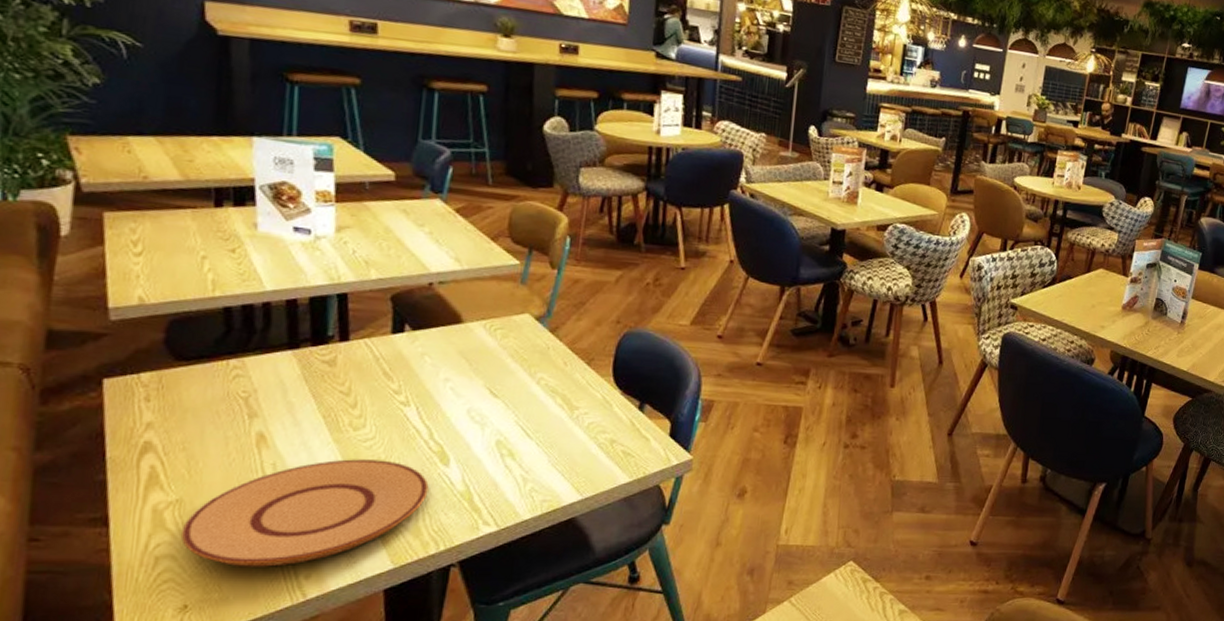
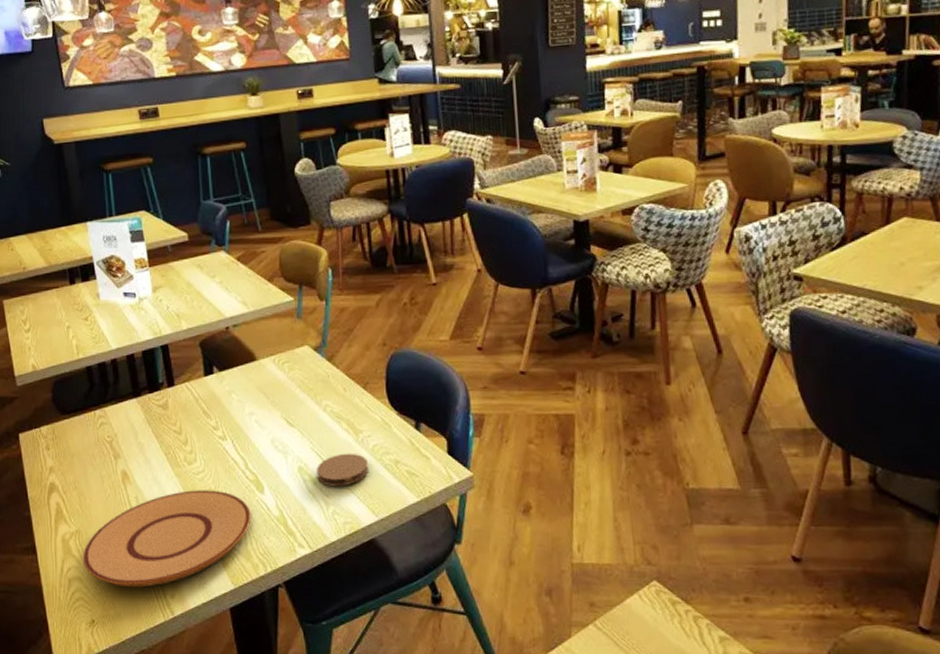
coaster: none [517,429,580,463] -> present [317,453,368,487]

